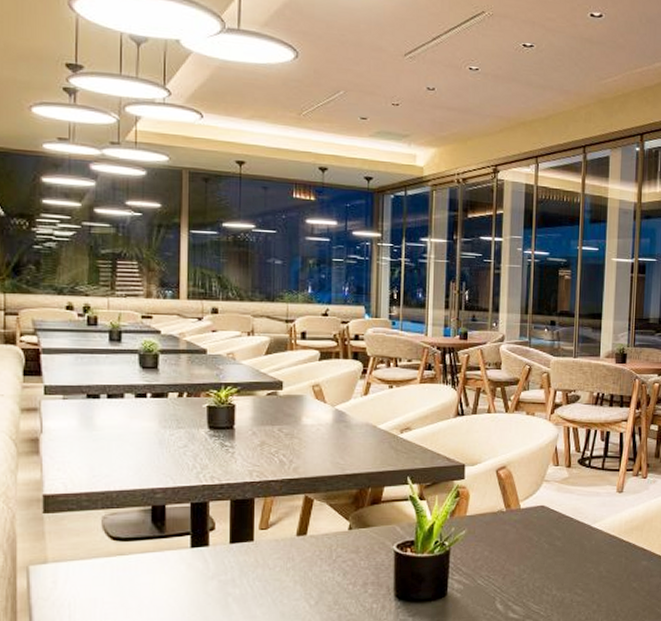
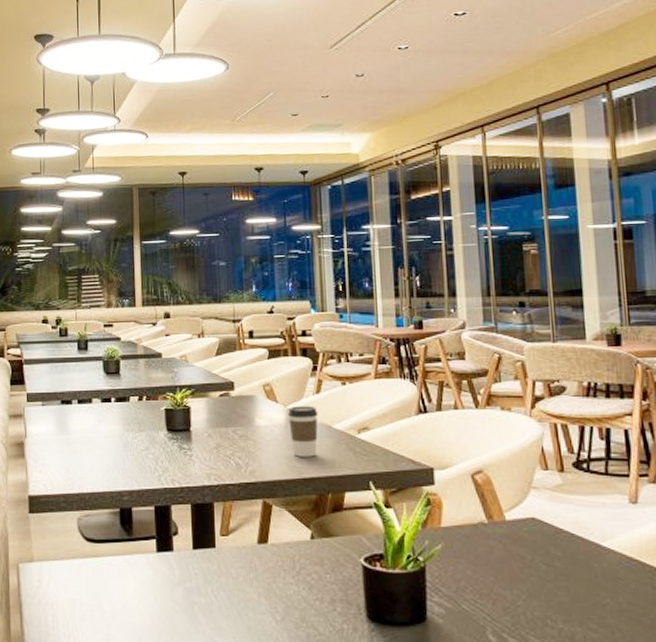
coffee cup: none [335,406,365,455] -> present [288,406,318,457]

